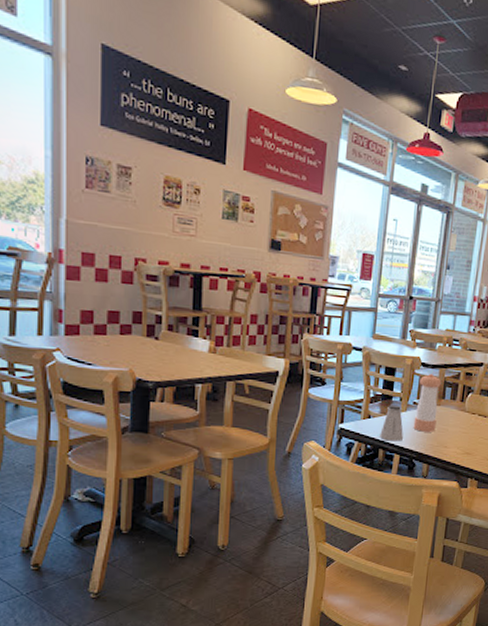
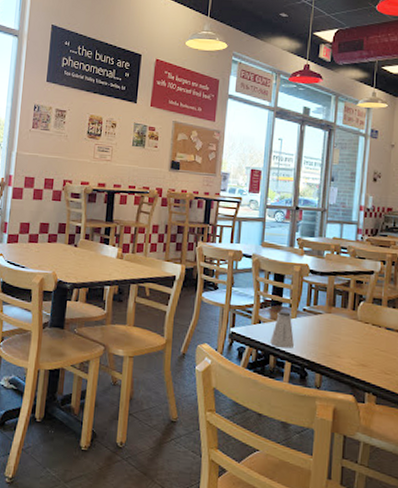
pepper shaker: present [413,374,441,432] -> none [304,281,331,341]

